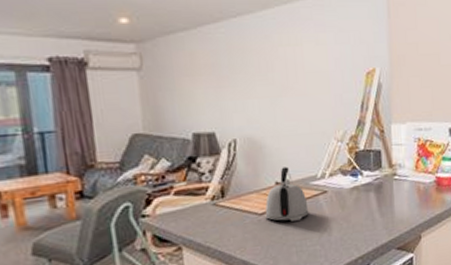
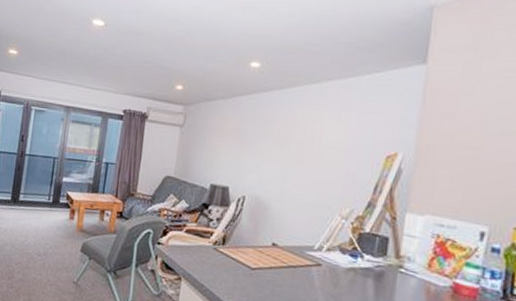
kettle: present [265,166,309,221] -> none [256,230,300,286]

